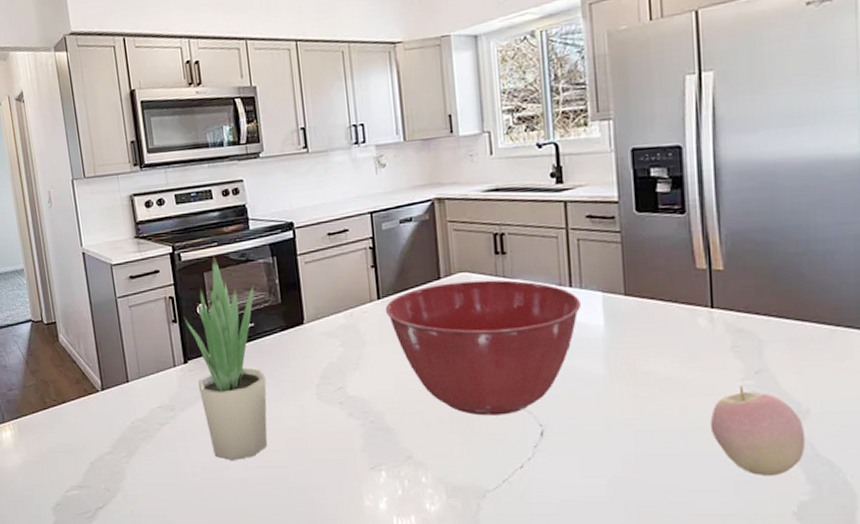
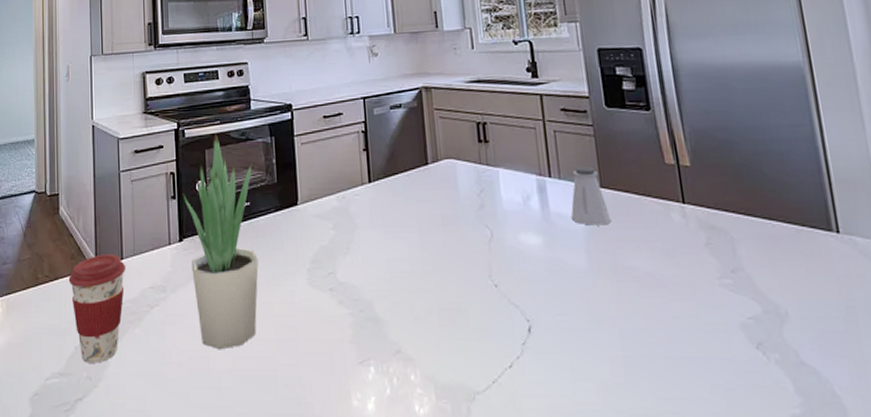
coffee cup: none [76,377,134,476] -> present [68,254,126,363]
mixing bowl: present [385,280,582,416] -> none [375,167,562,308]
saltshaker: none [590,275,634,334] -> present [570,167,612,226]
apple: present [710,386,806,477] -> none [693,285,790,386]

